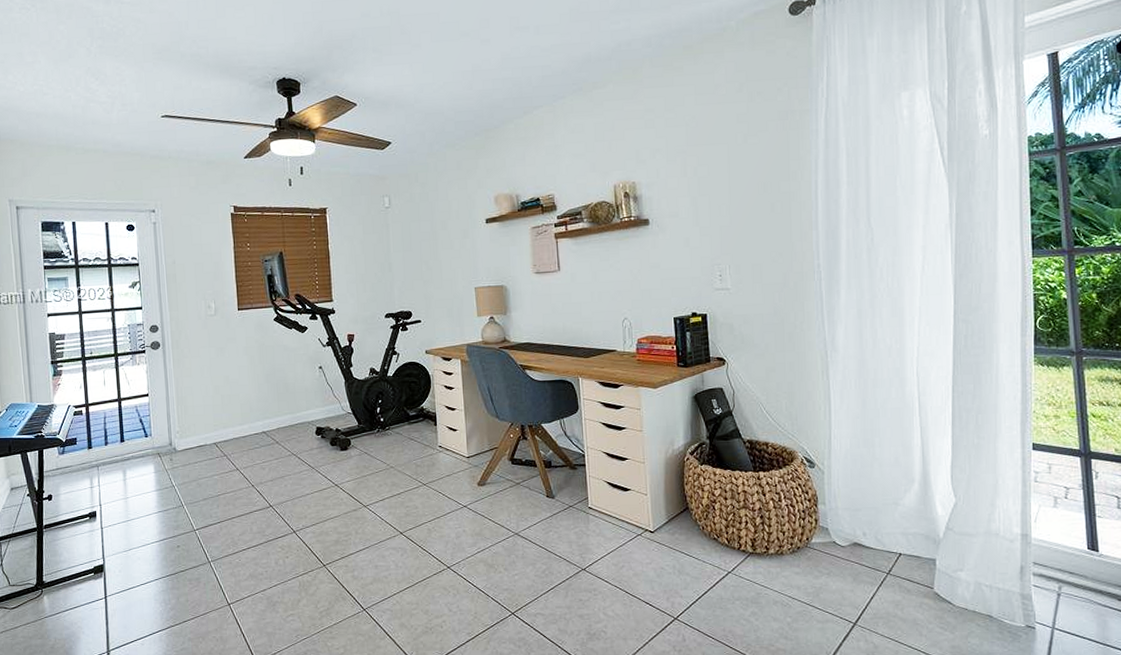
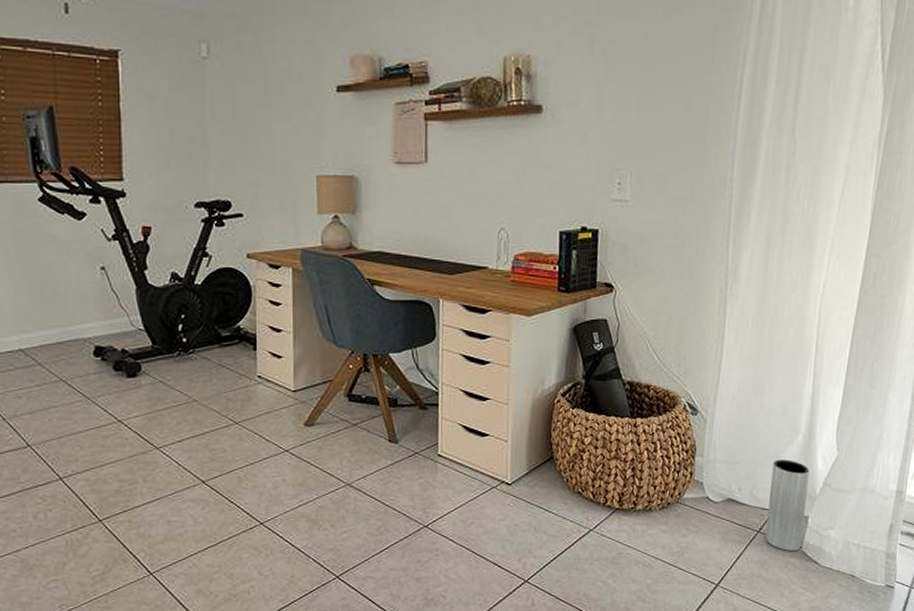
vase: none [893,506,933,592] -> present [765,460,810,551]

